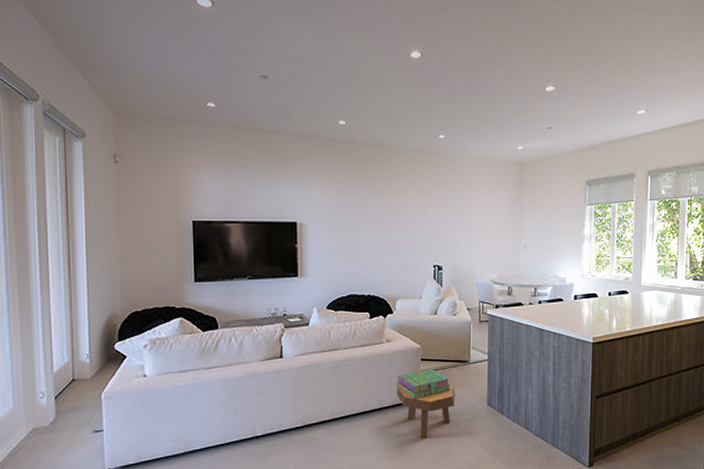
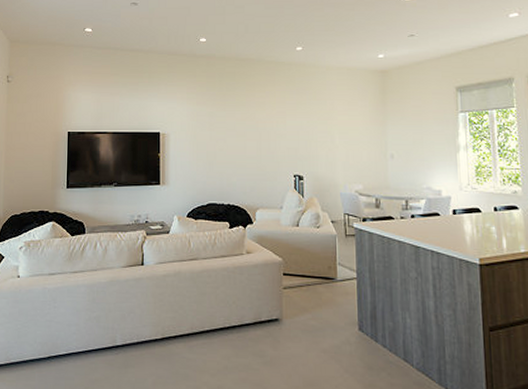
stack of books: present [396,369,451,399] -> none [257,285,317,317]
footstool: present [396,386,456,439] -> none [257,302,323,363]

